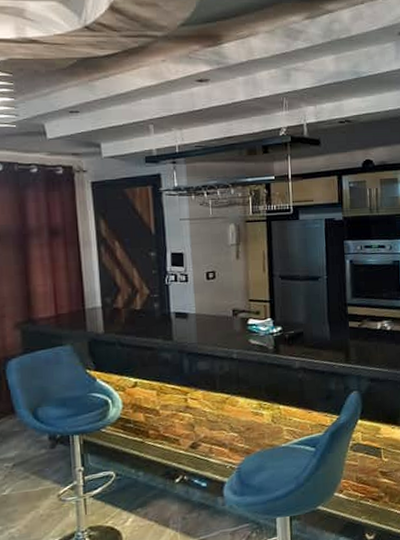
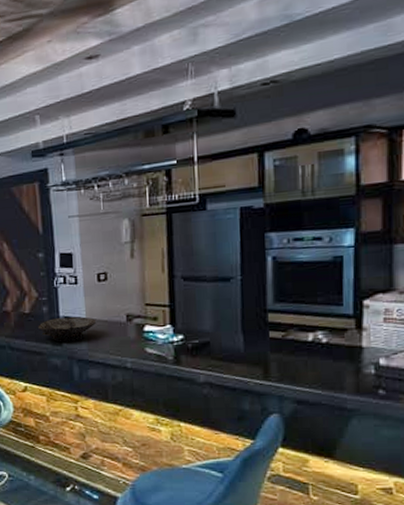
bowl: none [149,312,206,337] -> present [38,317,97,342]

